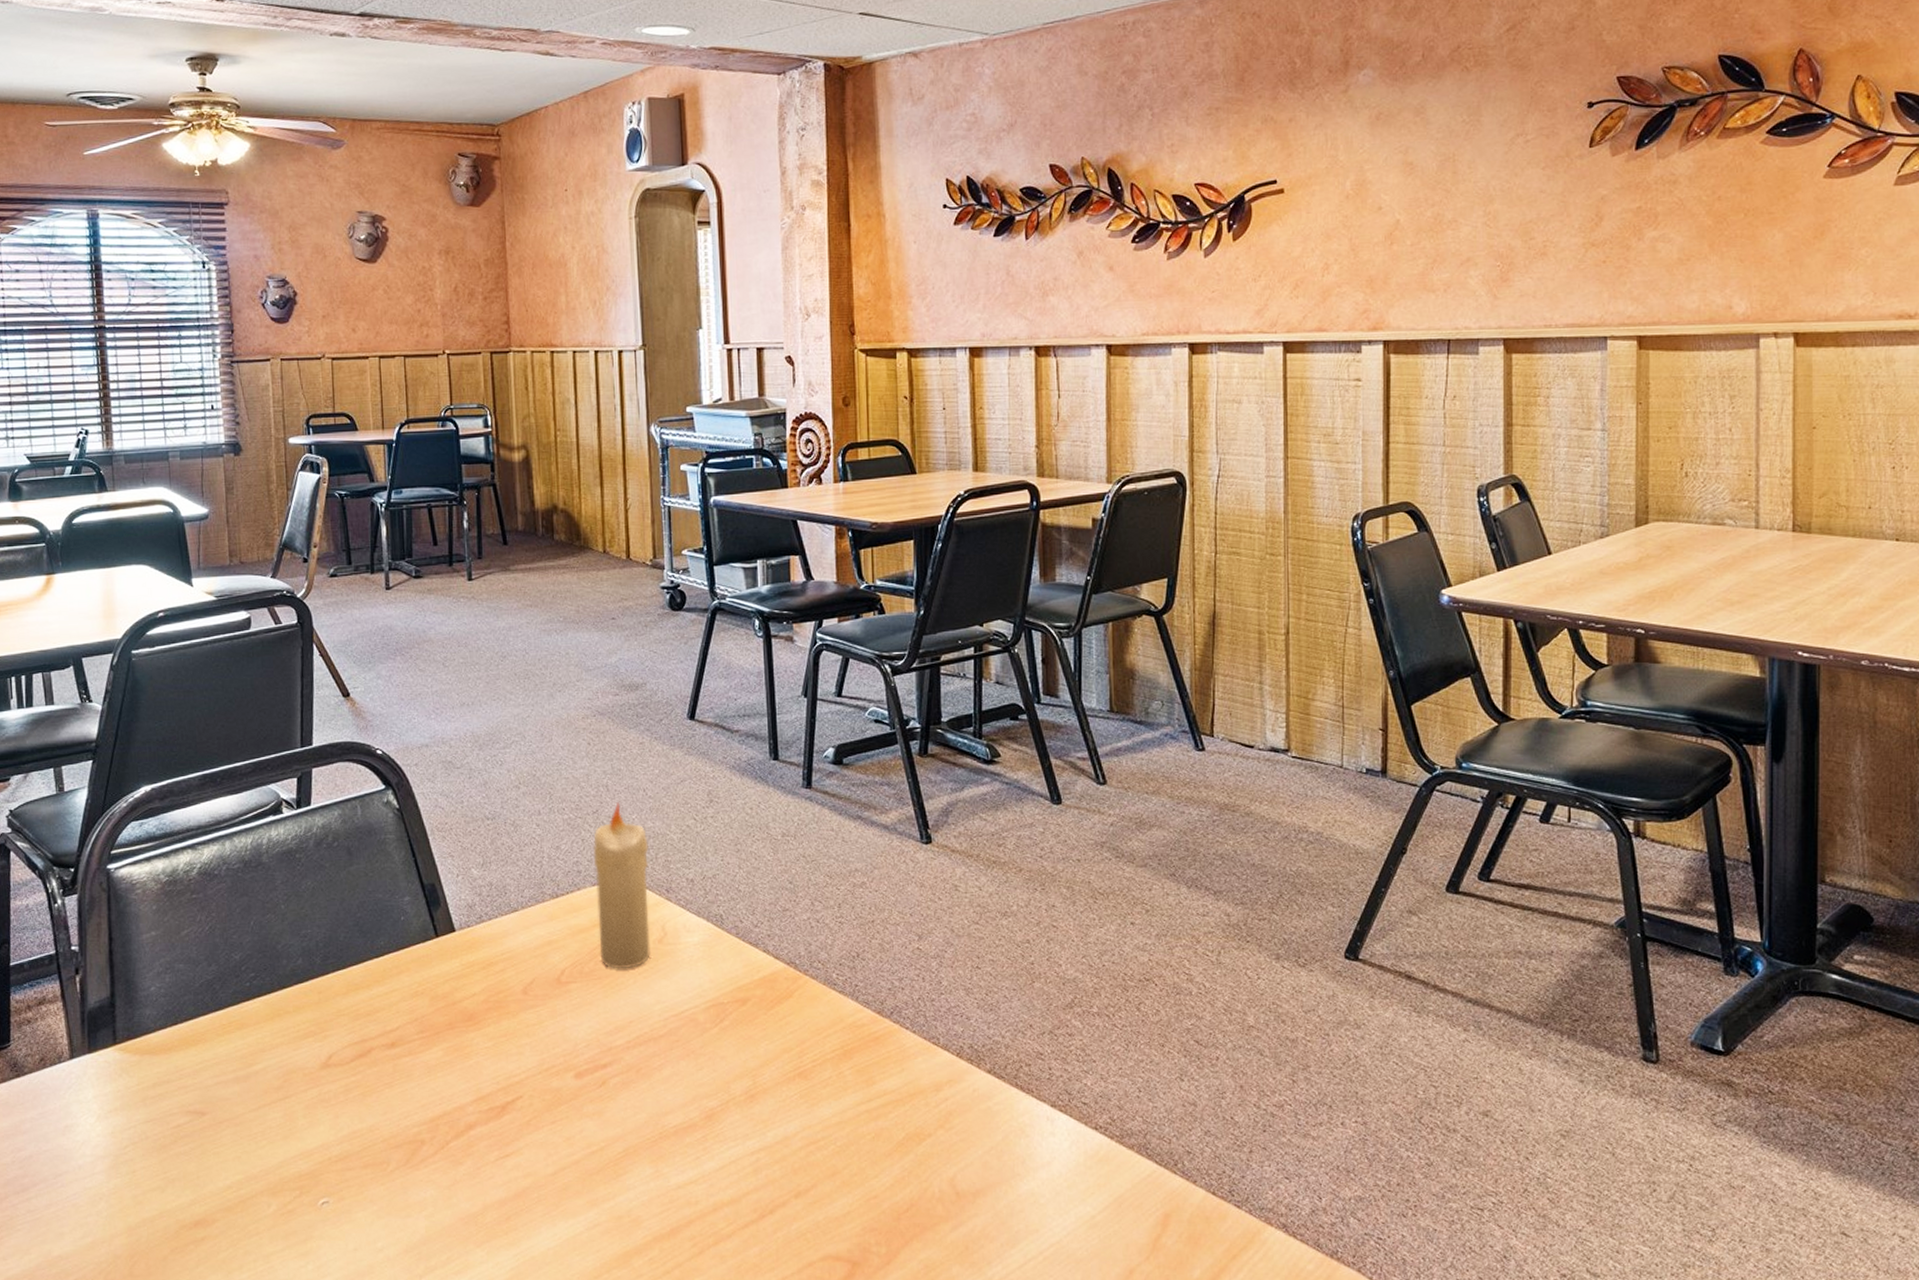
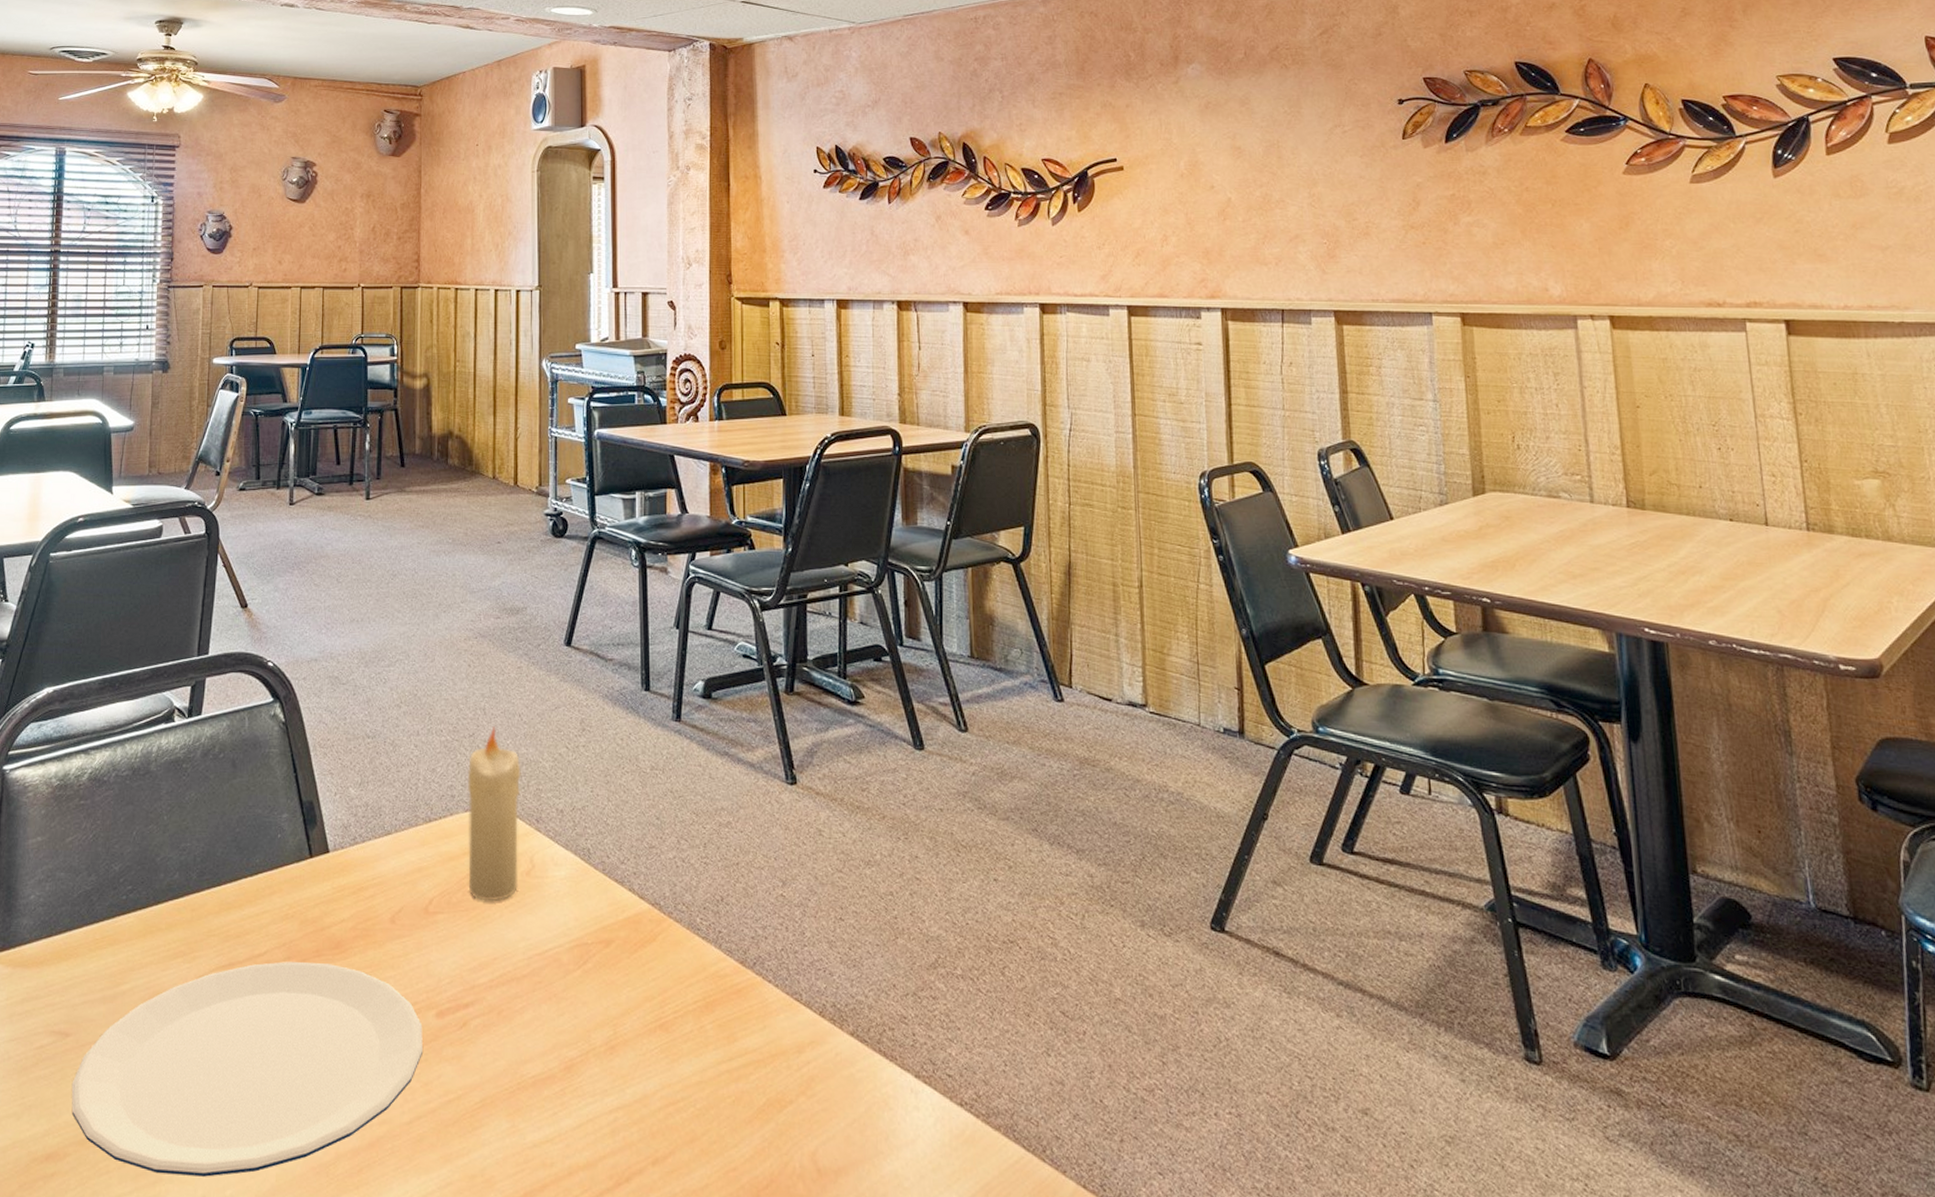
plate: none [213,1035,563,1232] -> present [71,961,423,1177]

